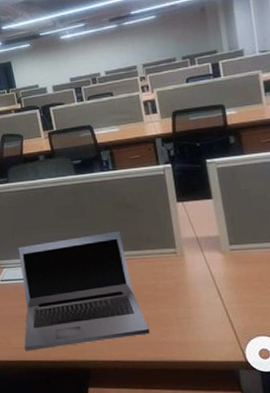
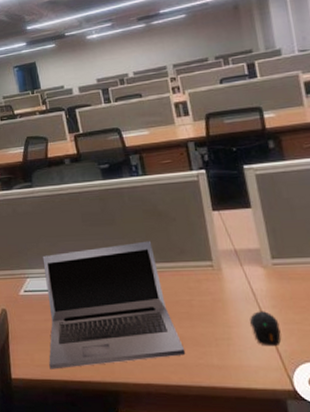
computer mouse: none [208,292,236,324] -> present [250,311,281,347]

